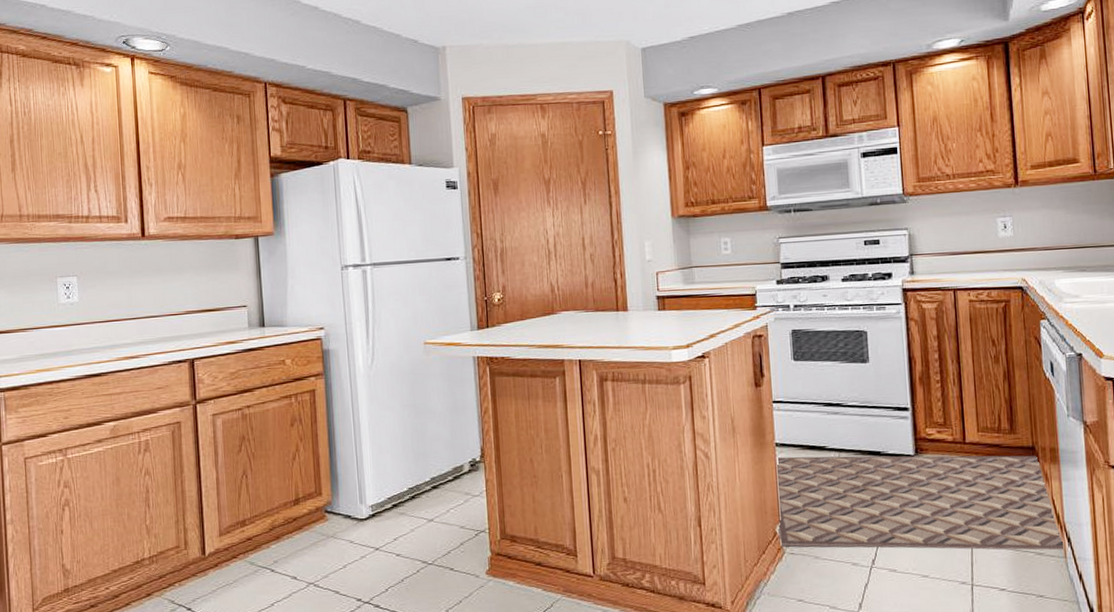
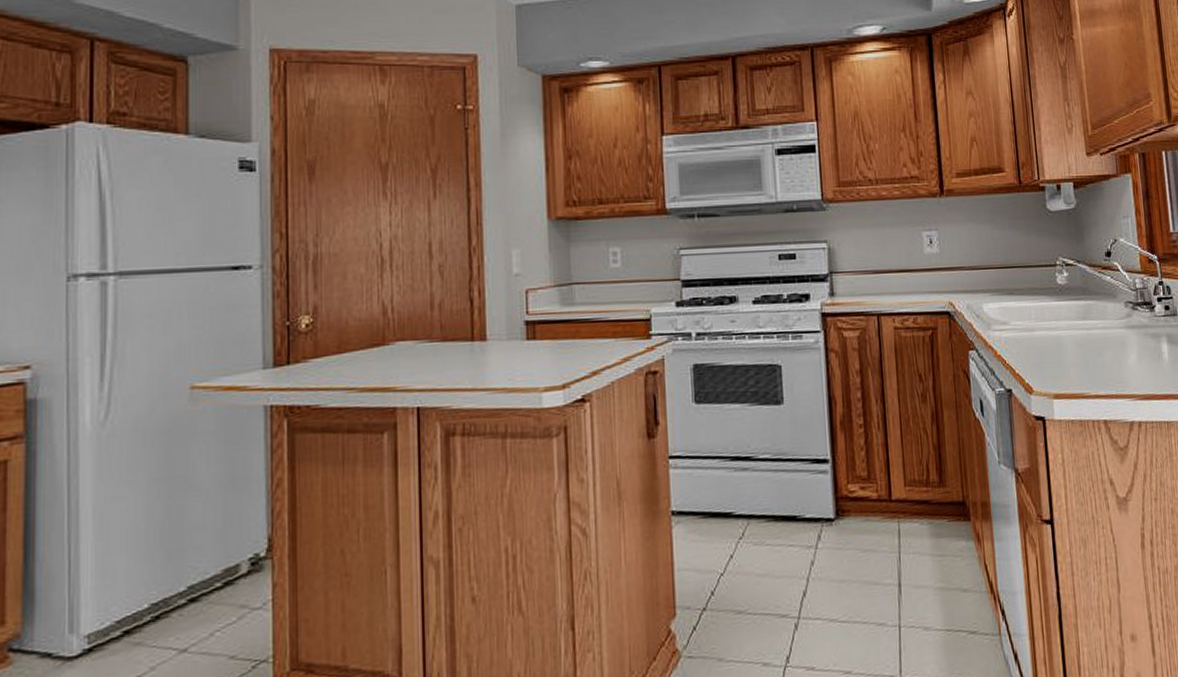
rug: present [777,455,1066,551] -> none [673,512,1000,650]

